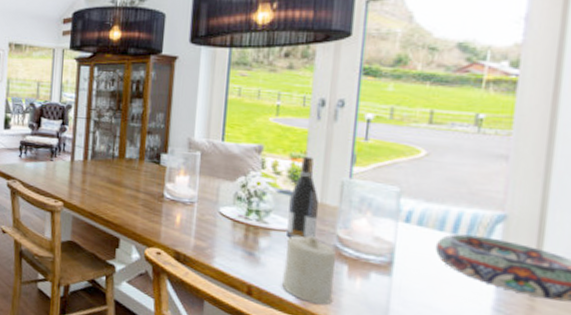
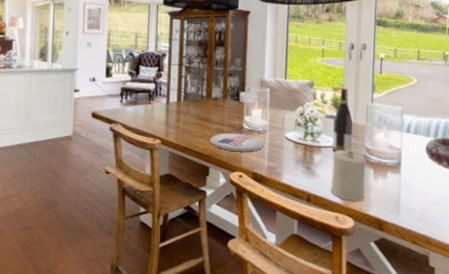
plate: none [121,200,190,227] -> present [210,132,263,152]

